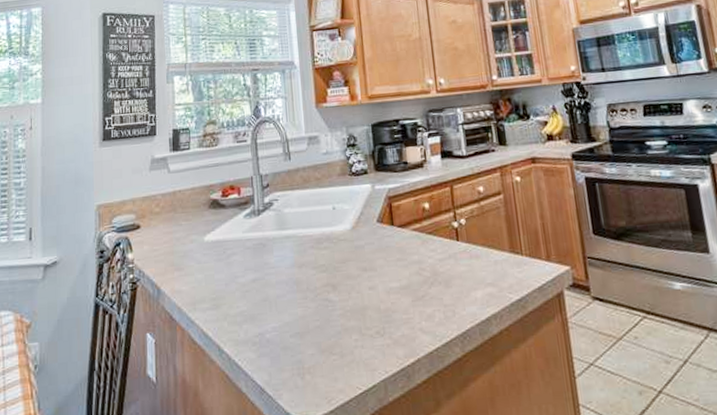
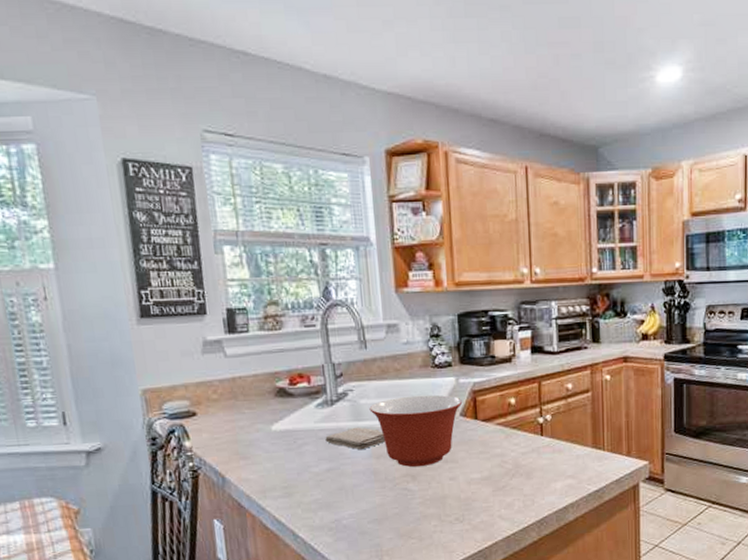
washcloth: none [252,236,308,260] -> present [325,427,386,450]
mixing bowl: none [292,201,379,277] -> present [369,394,463,468]

